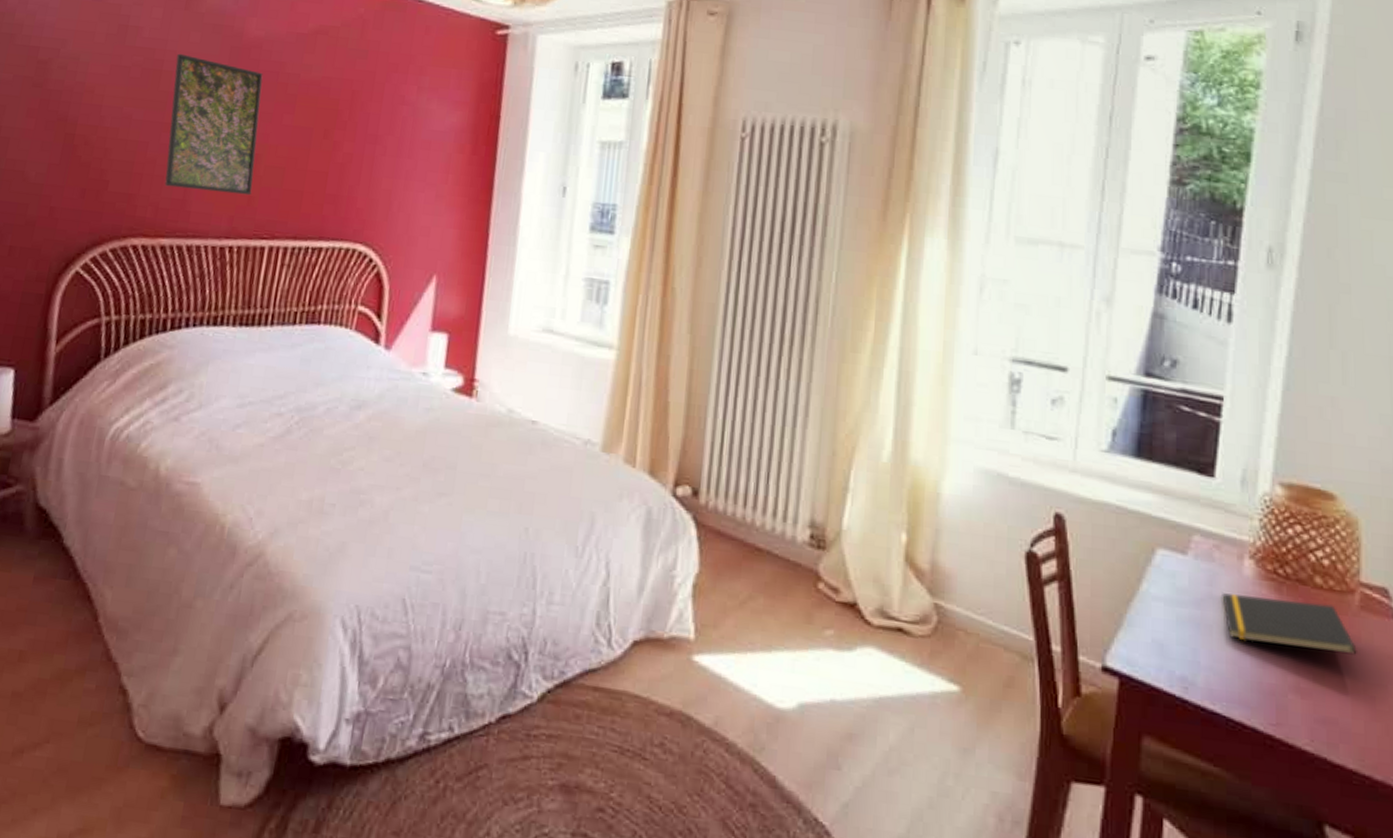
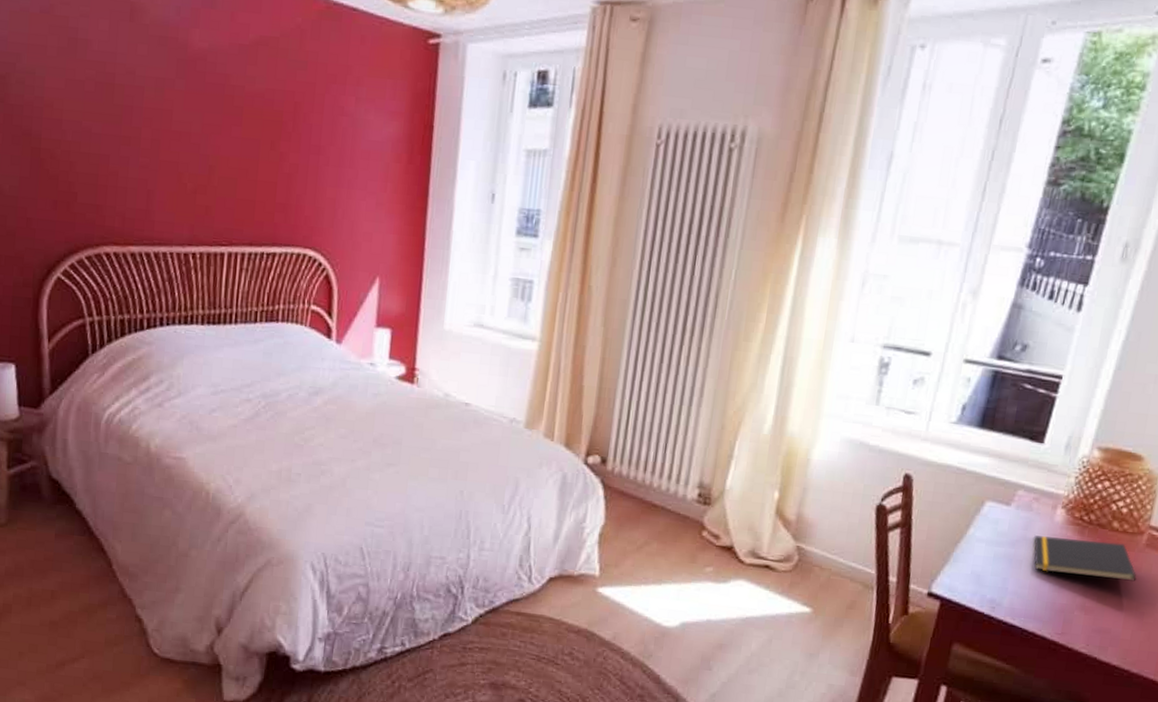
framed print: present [164,53,263,196] -> none [126,66,210,205]

